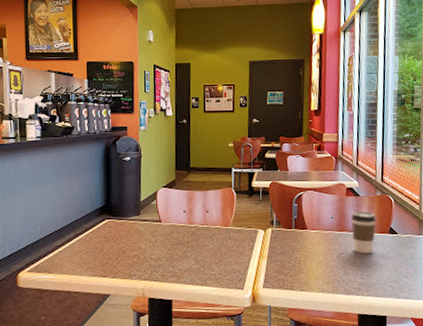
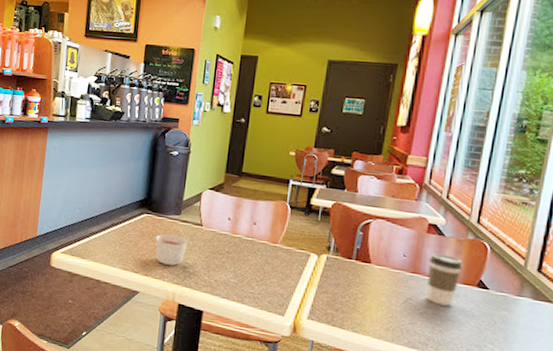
candle: none [119,234,150,264] -> present [155,234,188,266]

